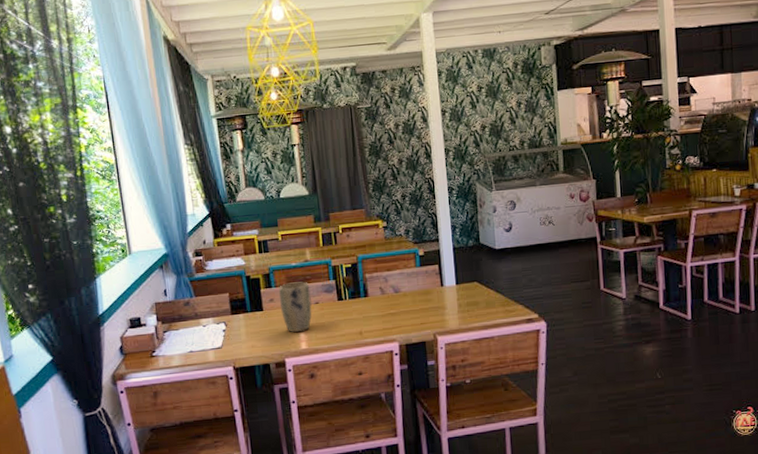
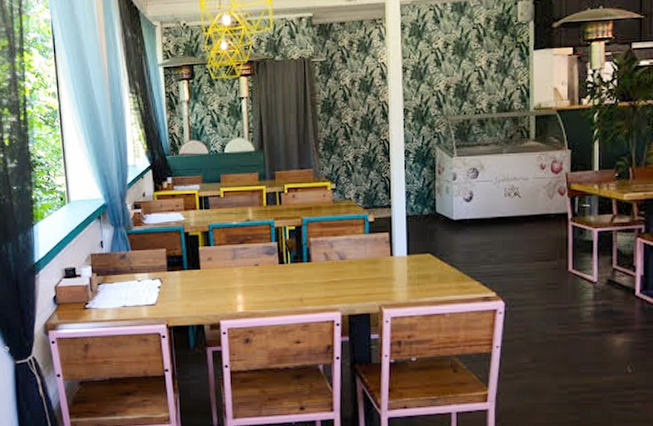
plant pot: present [278,281,313,333] -> none [217,242,252,295]

